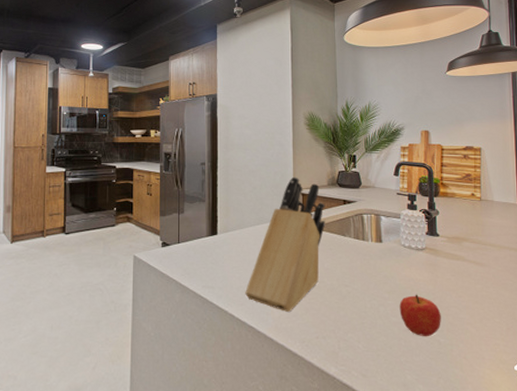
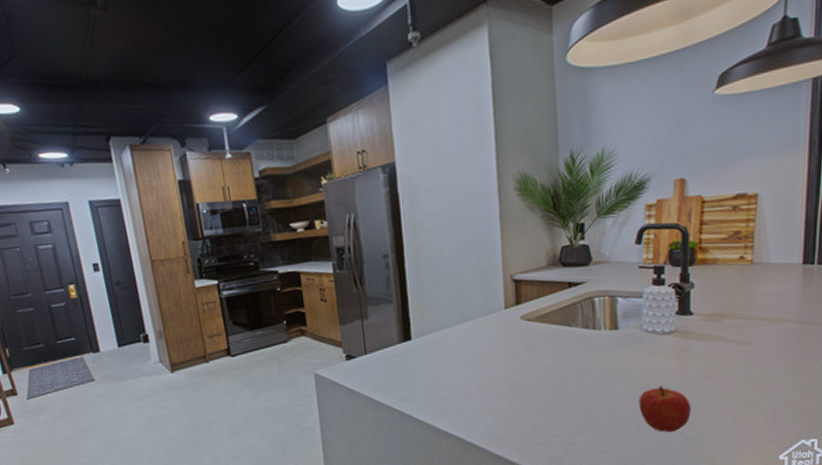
knife block: present [245,176,326,312] -> none [450,259,546,419]

